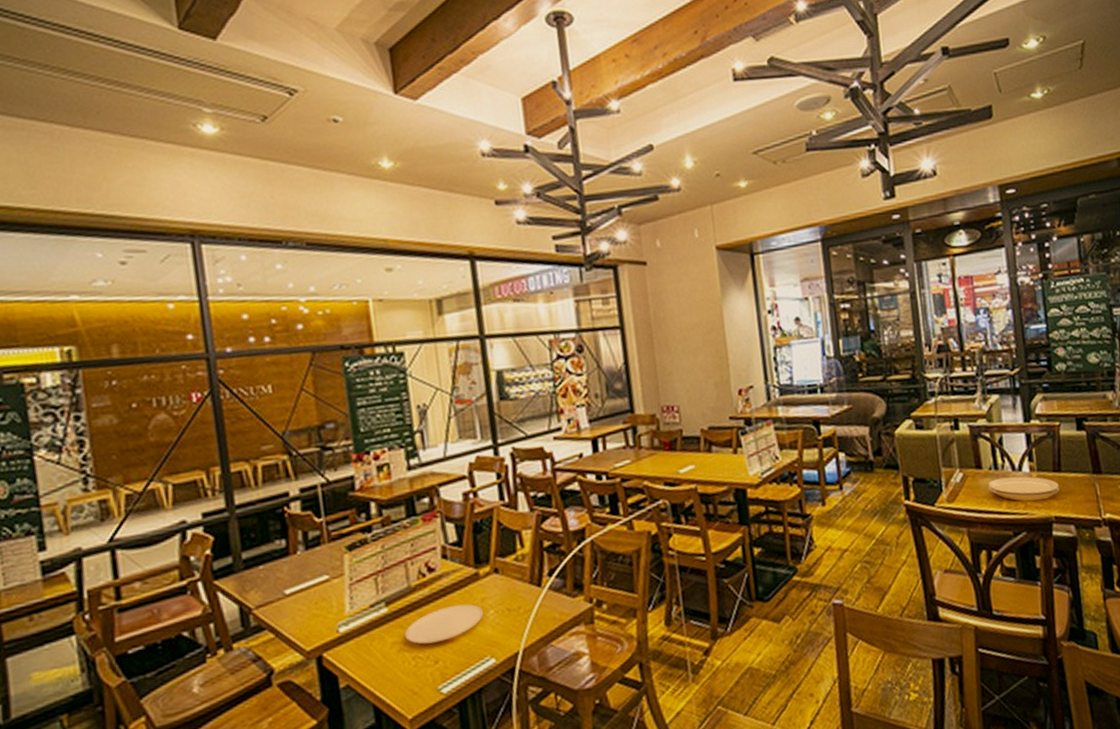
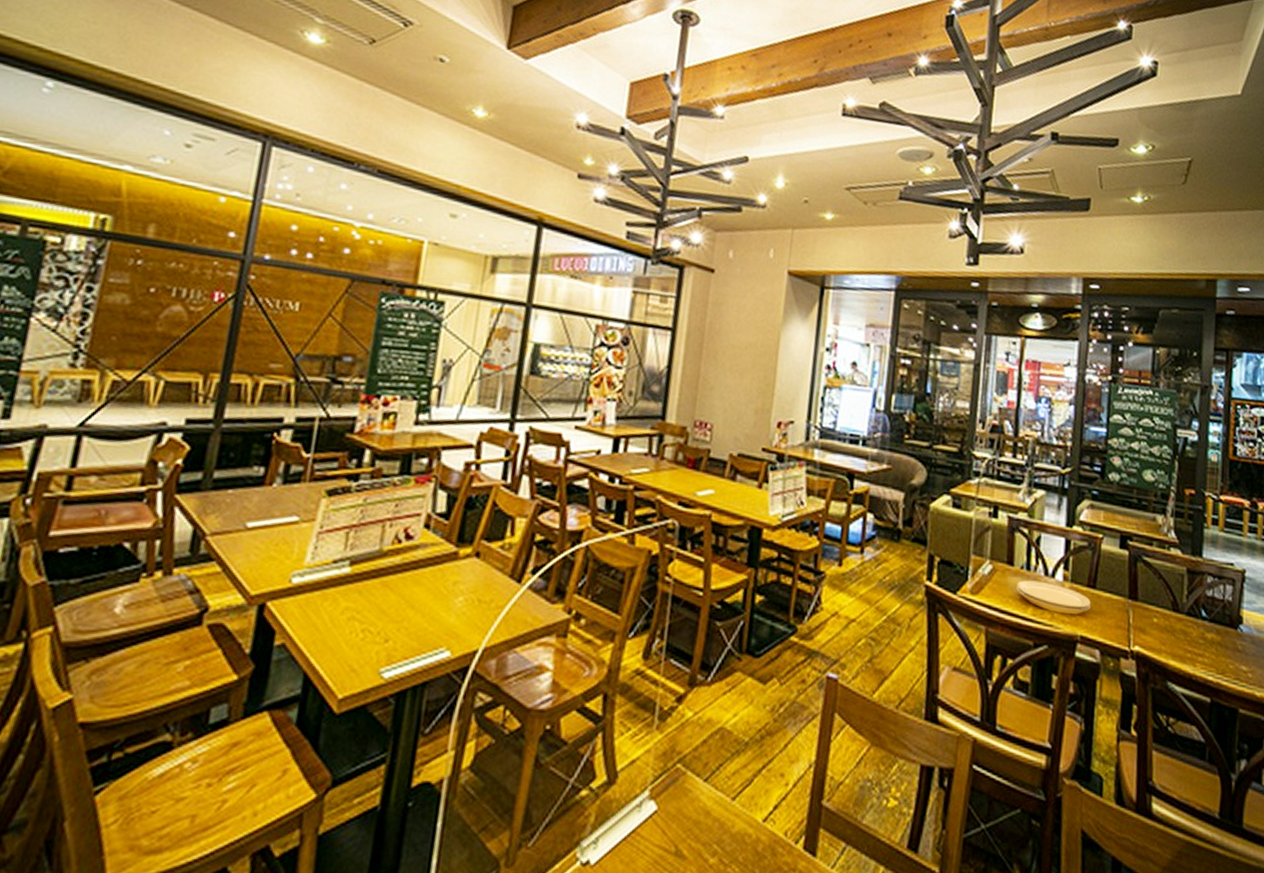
plate: present [405,604,484,645] -> none [360,581,453,619]

